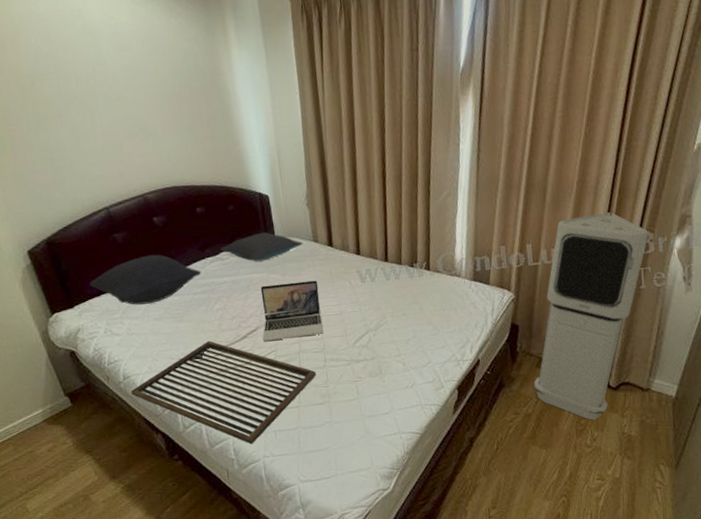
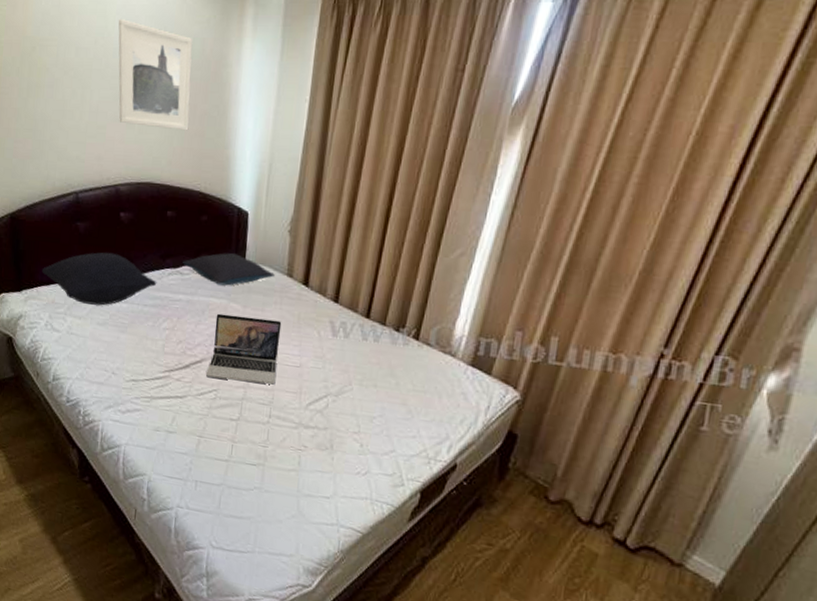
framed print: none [112,45,199,139] -> present [118,18,193,131]
tray: present [130,341,316,445] -> none [56,361,256,489]
air purifier: present [534,212,649,420] -> none [520,315,730,583]

